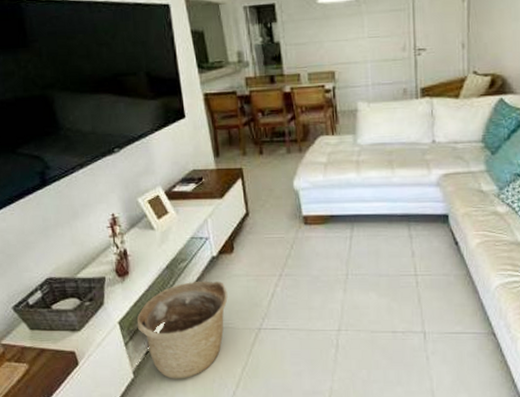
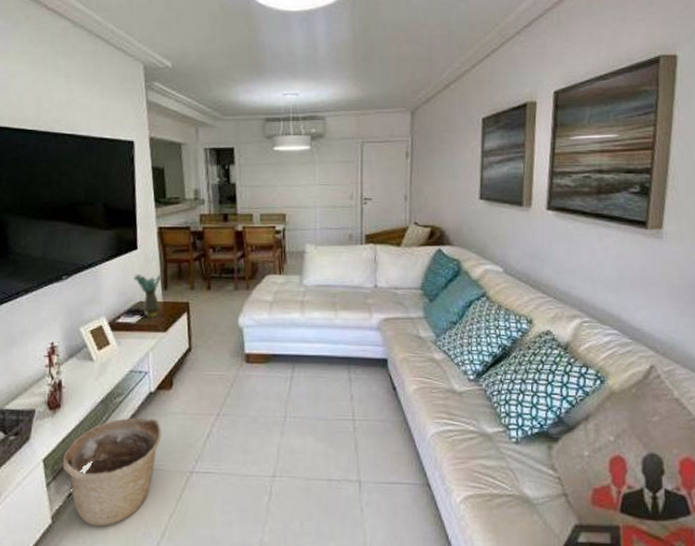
vase: none [185,141,214,186] -> present [134,273,161,318]

